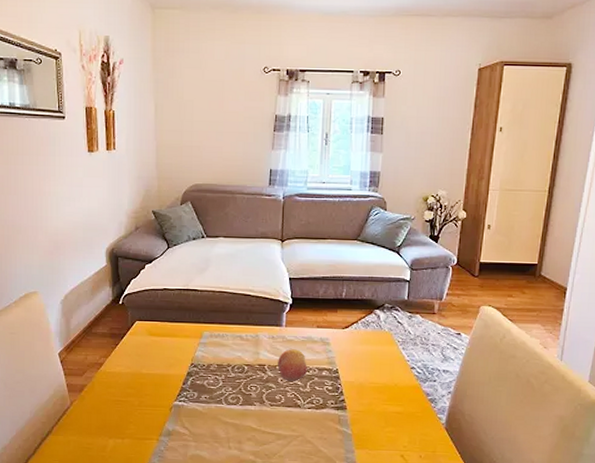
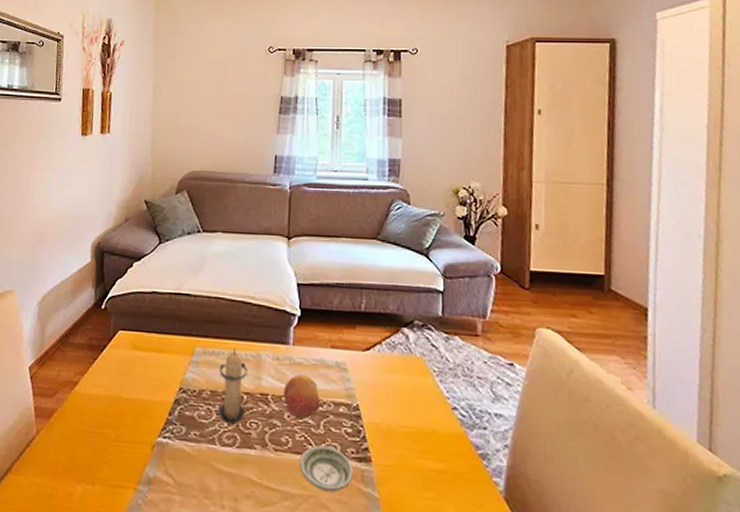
candle: none [224,330,248,388] -> present [218,347,248,423]
saucer: none [290,400,332,432] -> present [299,445,353,492]

